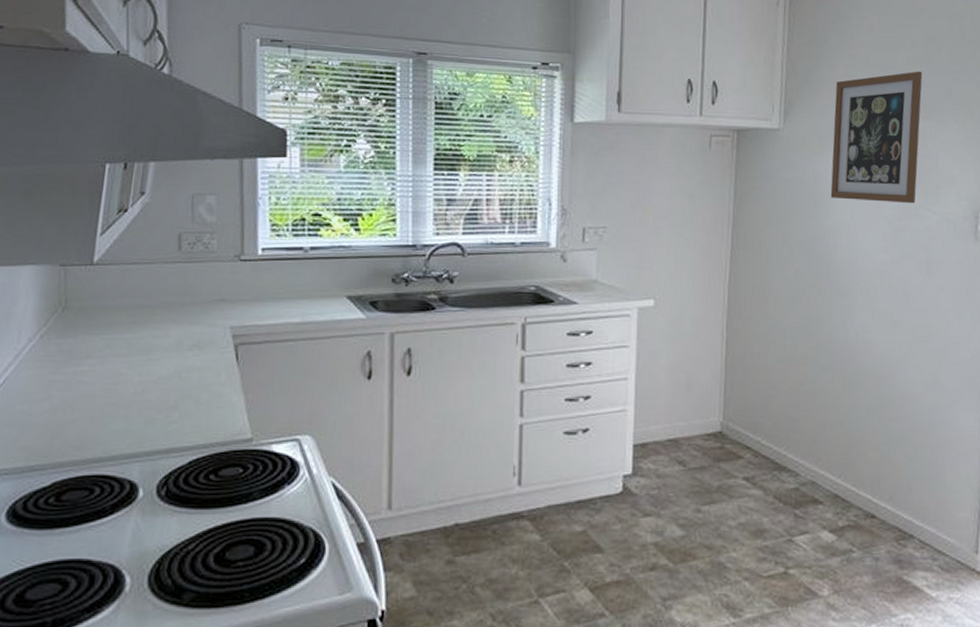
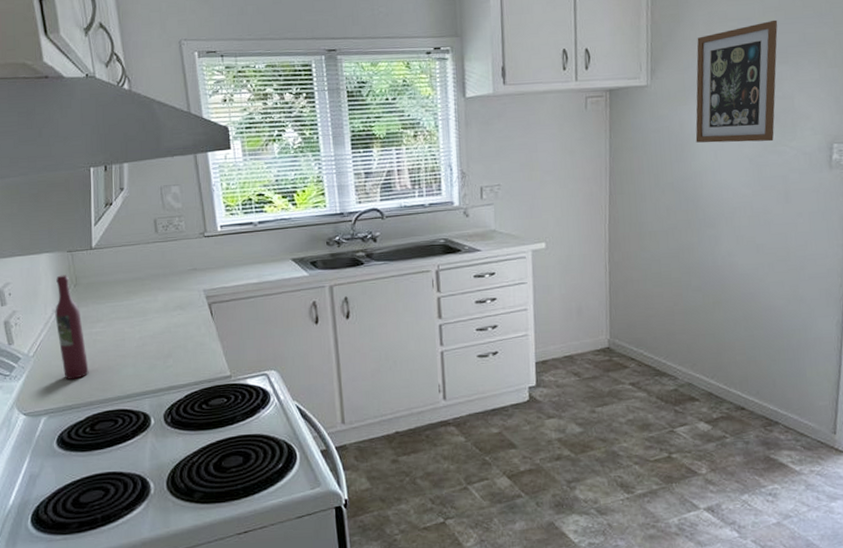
wine bottle: none [30,294,66,431] -> present [55,275,89,379]

